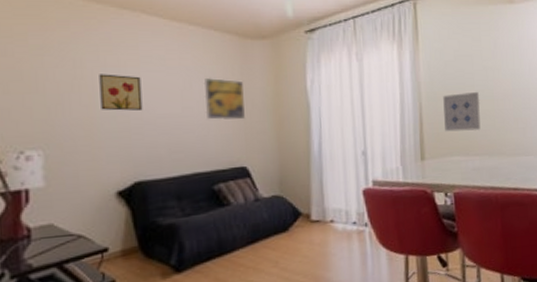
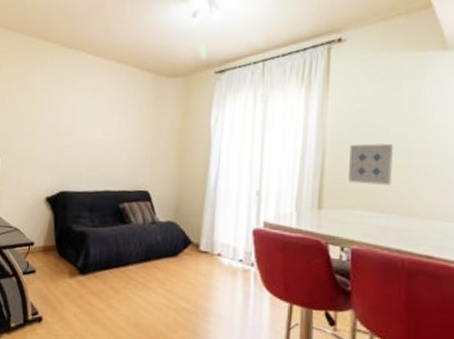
wall art: present [99,74,143,111] -> none [44,100,75,132]
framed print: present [203,77,245,120] -> none [120,108,155,149]

